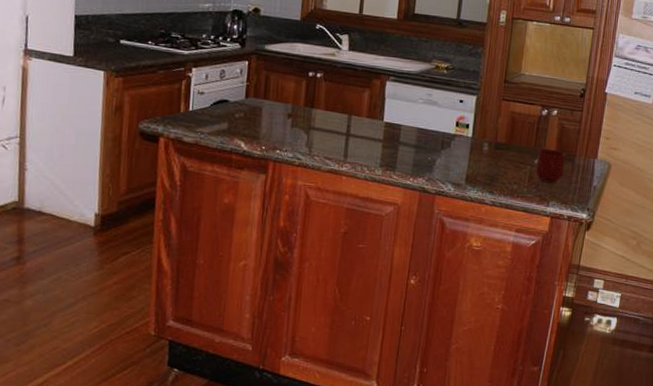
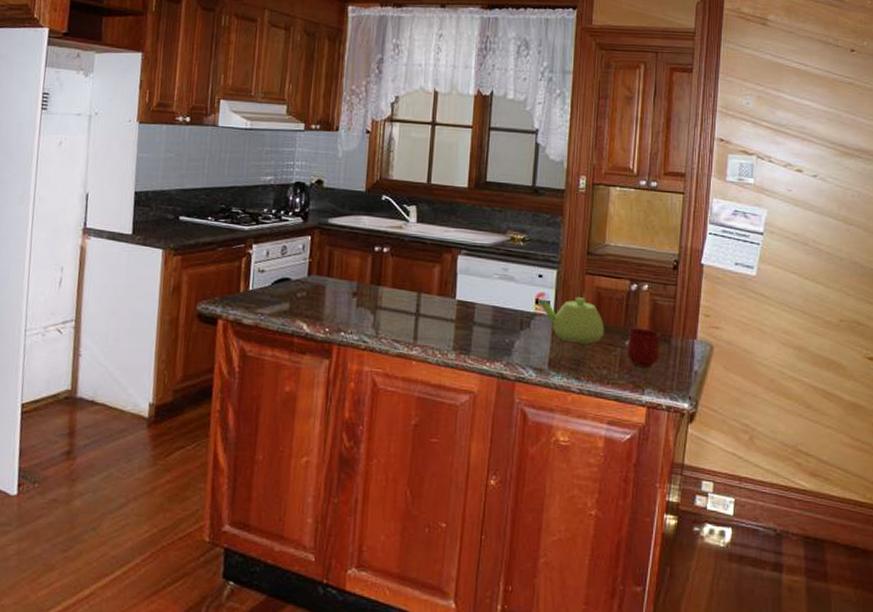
teapot: none [461,120,517,163] -> present [541,297,605,345]

